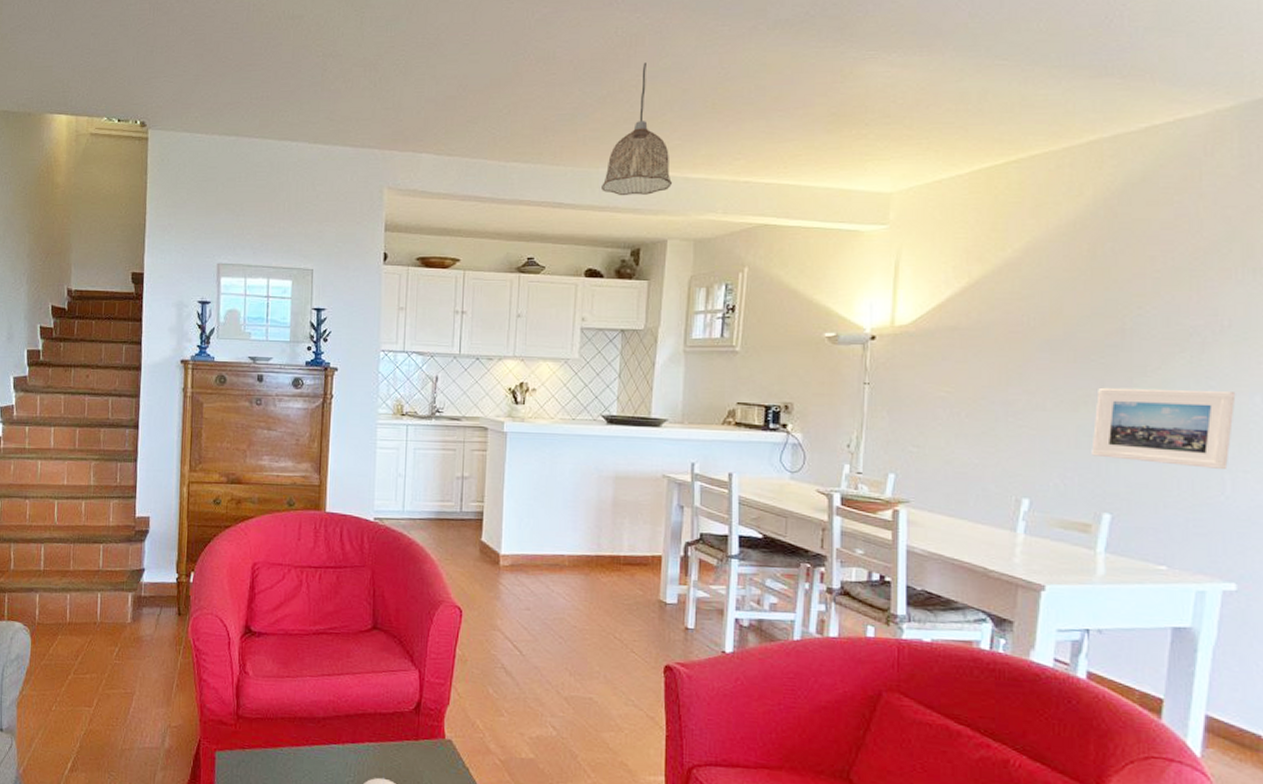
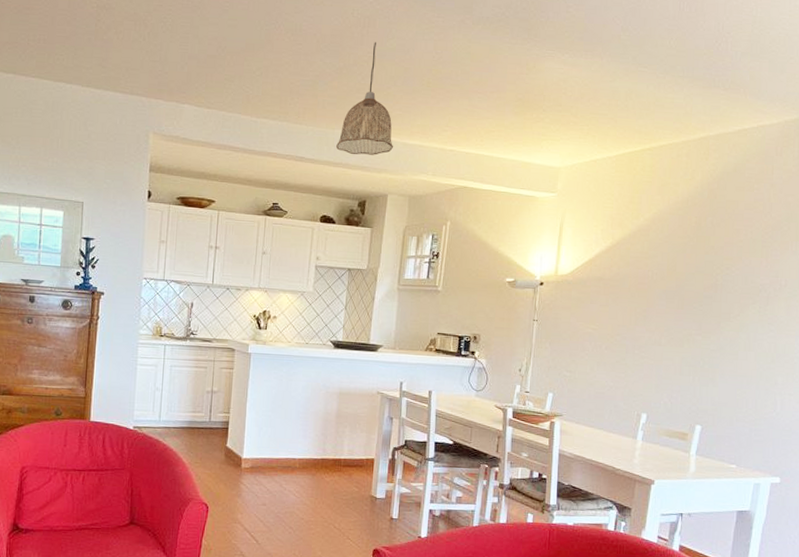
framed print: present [1091,387,1236,470] -> none [690,328,787,393]

